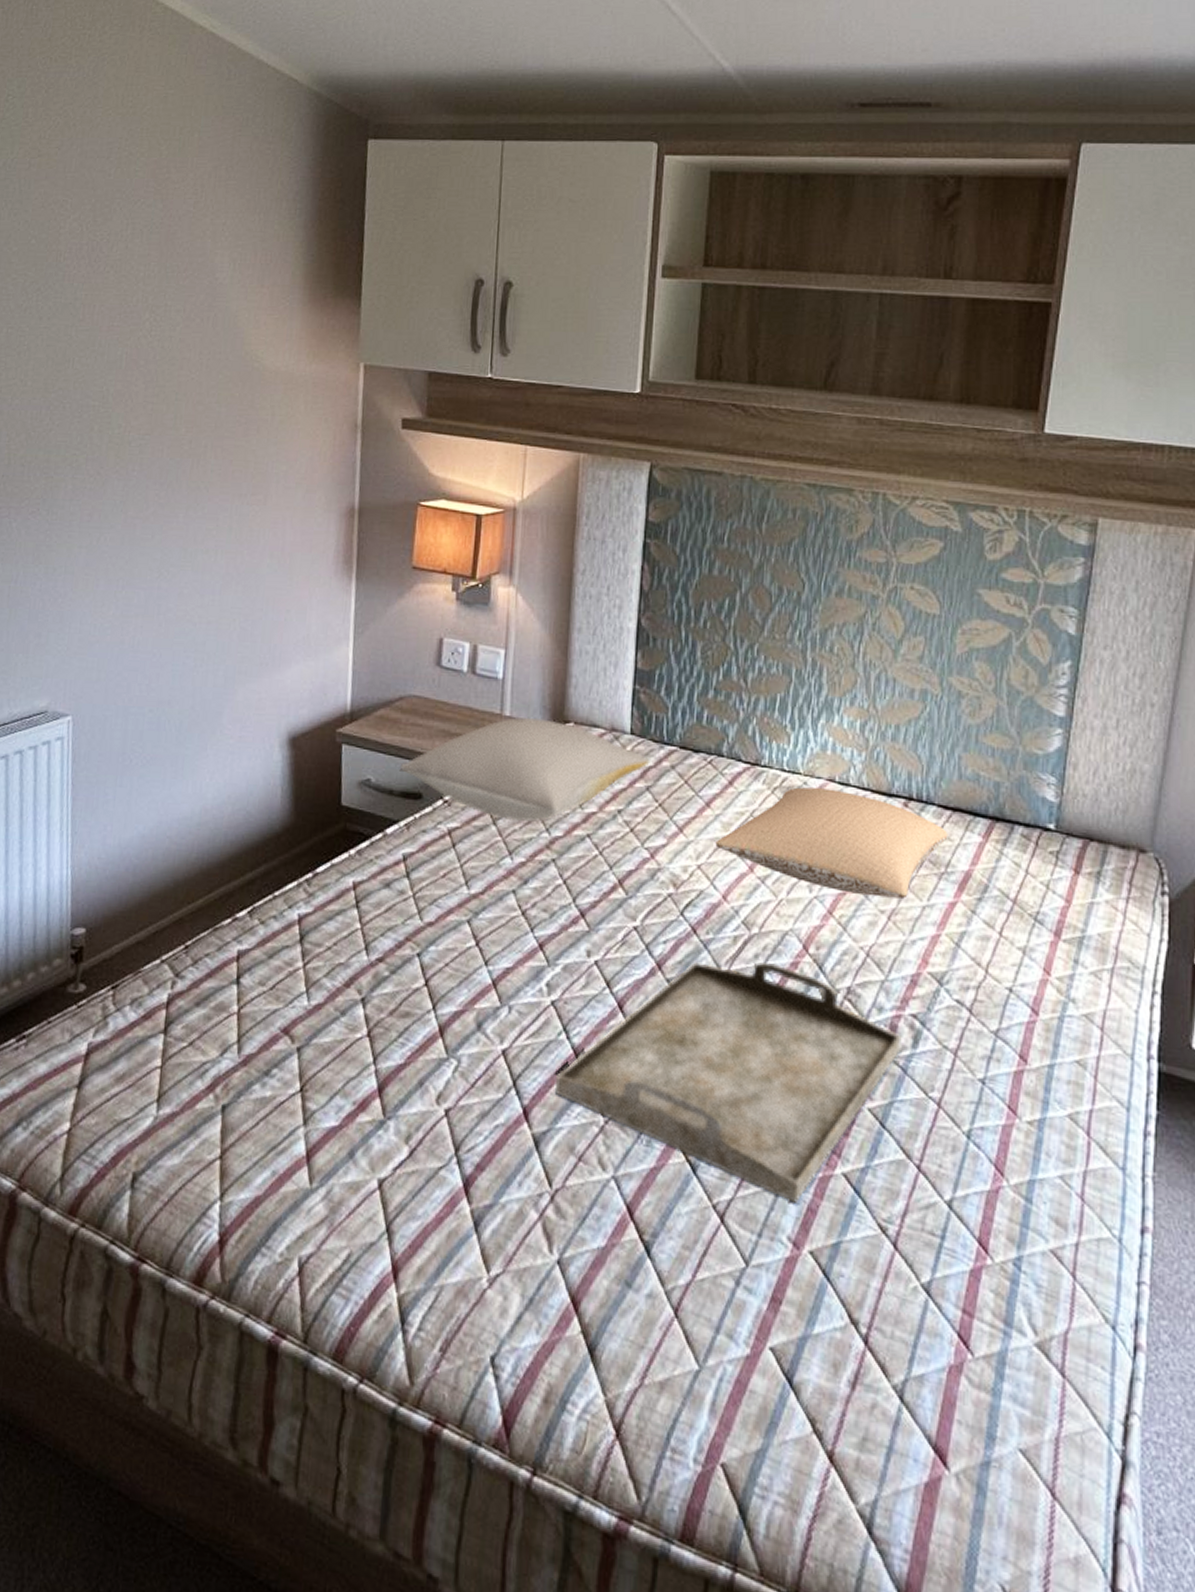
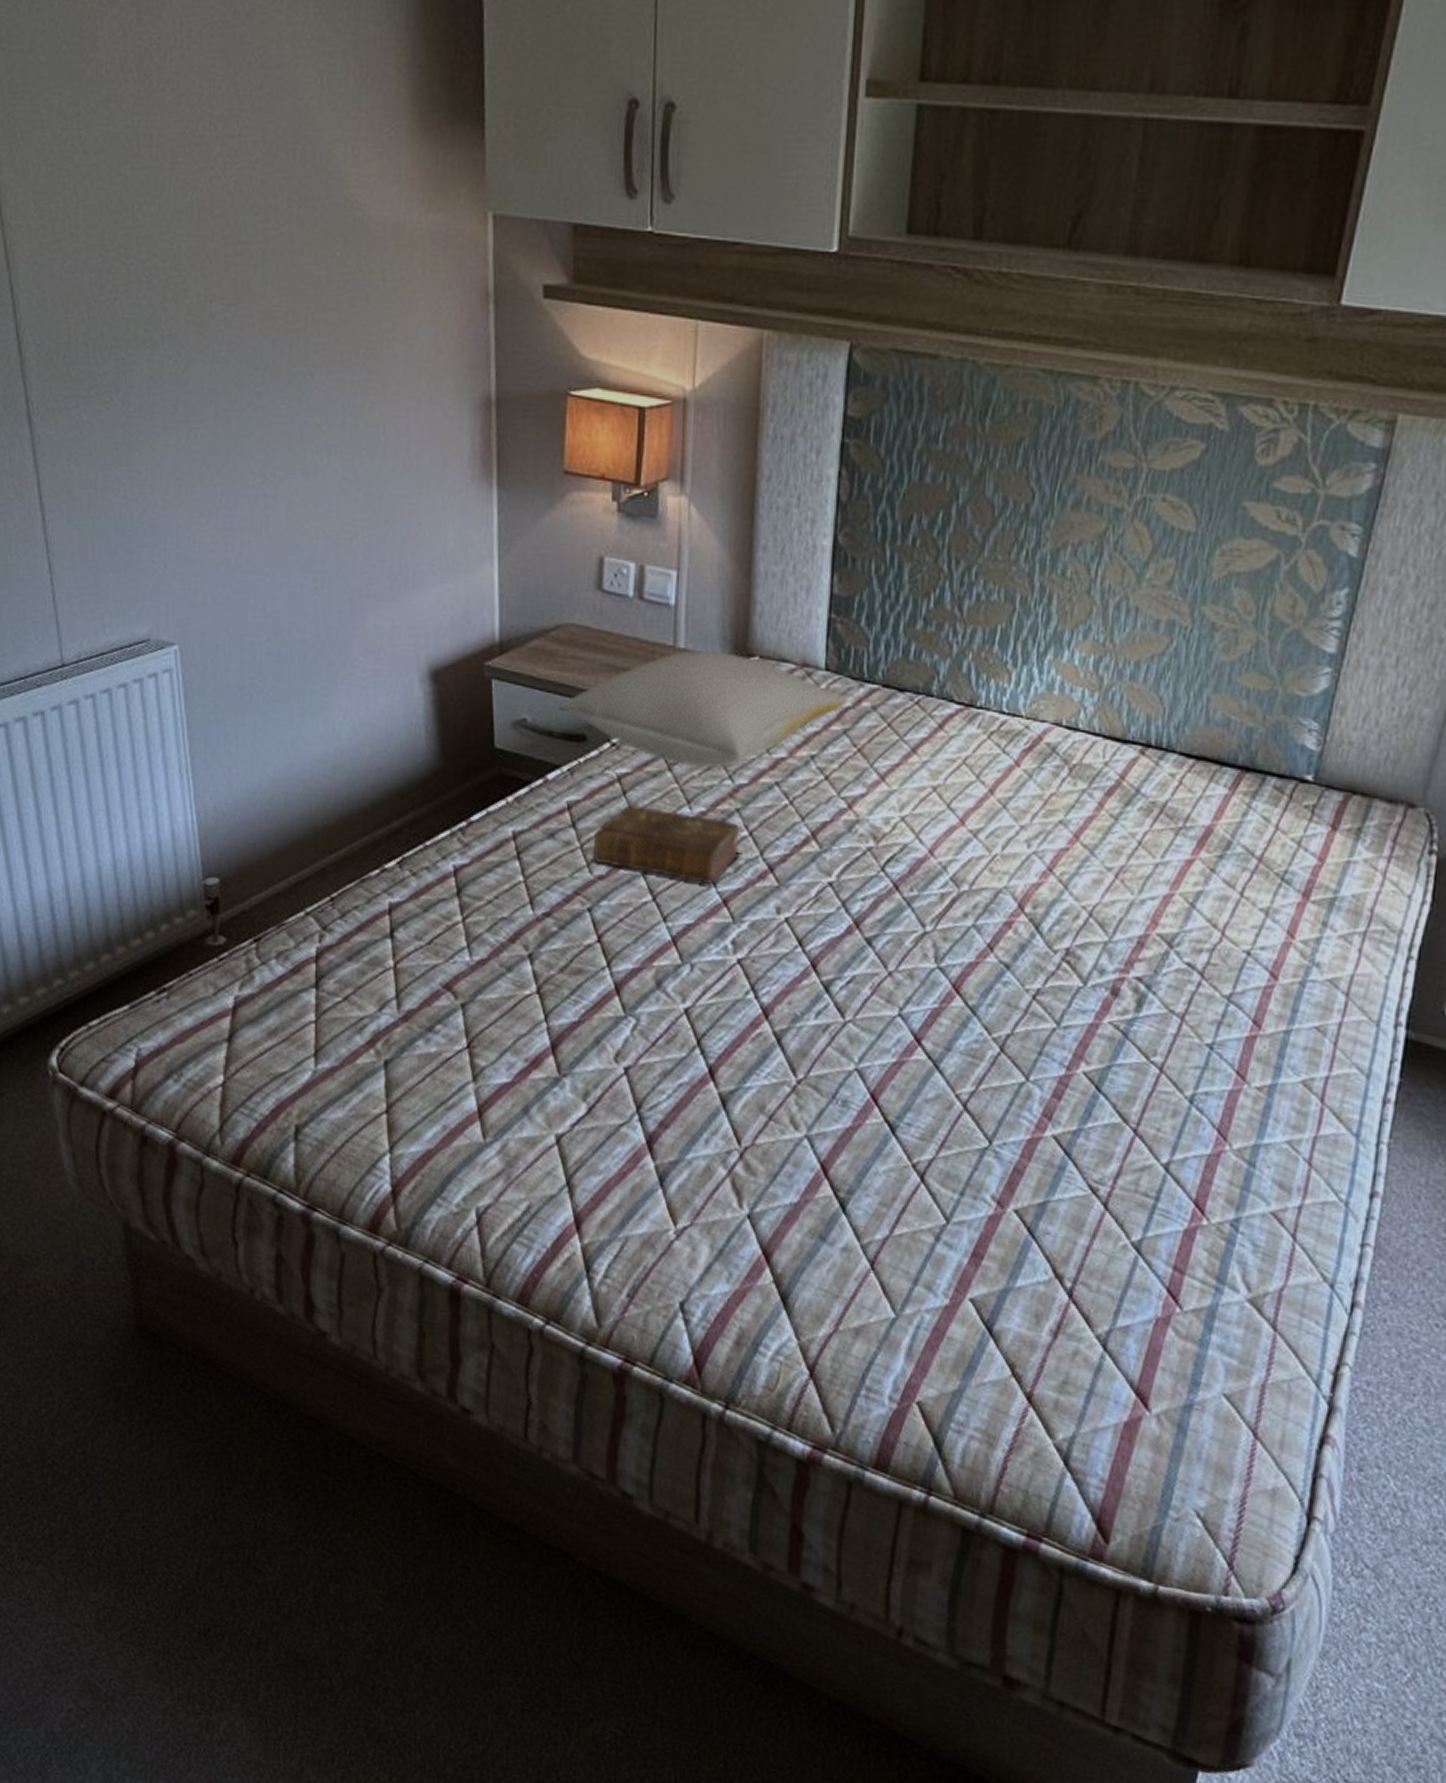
book: none [423,856,555,931] -> present [592,805,740,886]
serving tray: present [554,960,902,1203] -> none [742,919,1124,1164]
pillow: present [715,787,948,899] -> none [922,731,1190,855]

